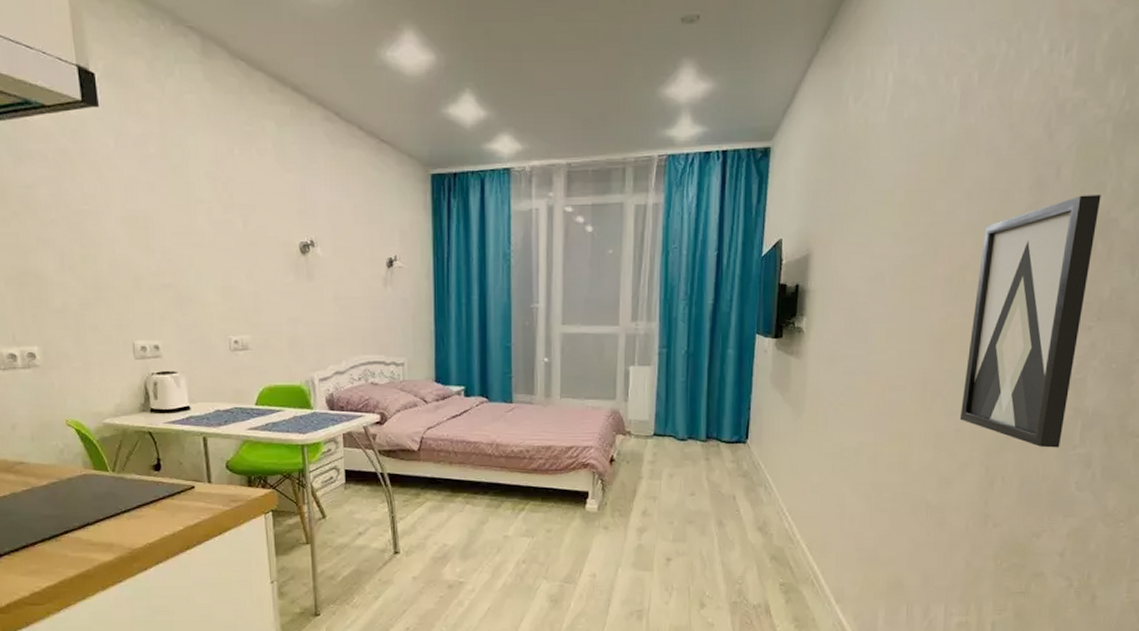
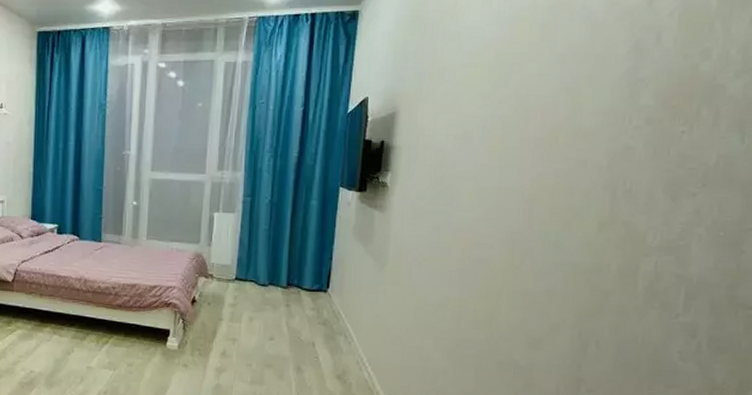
wall art: present [959,194,1101,448] -> none [550,60,706,315]

